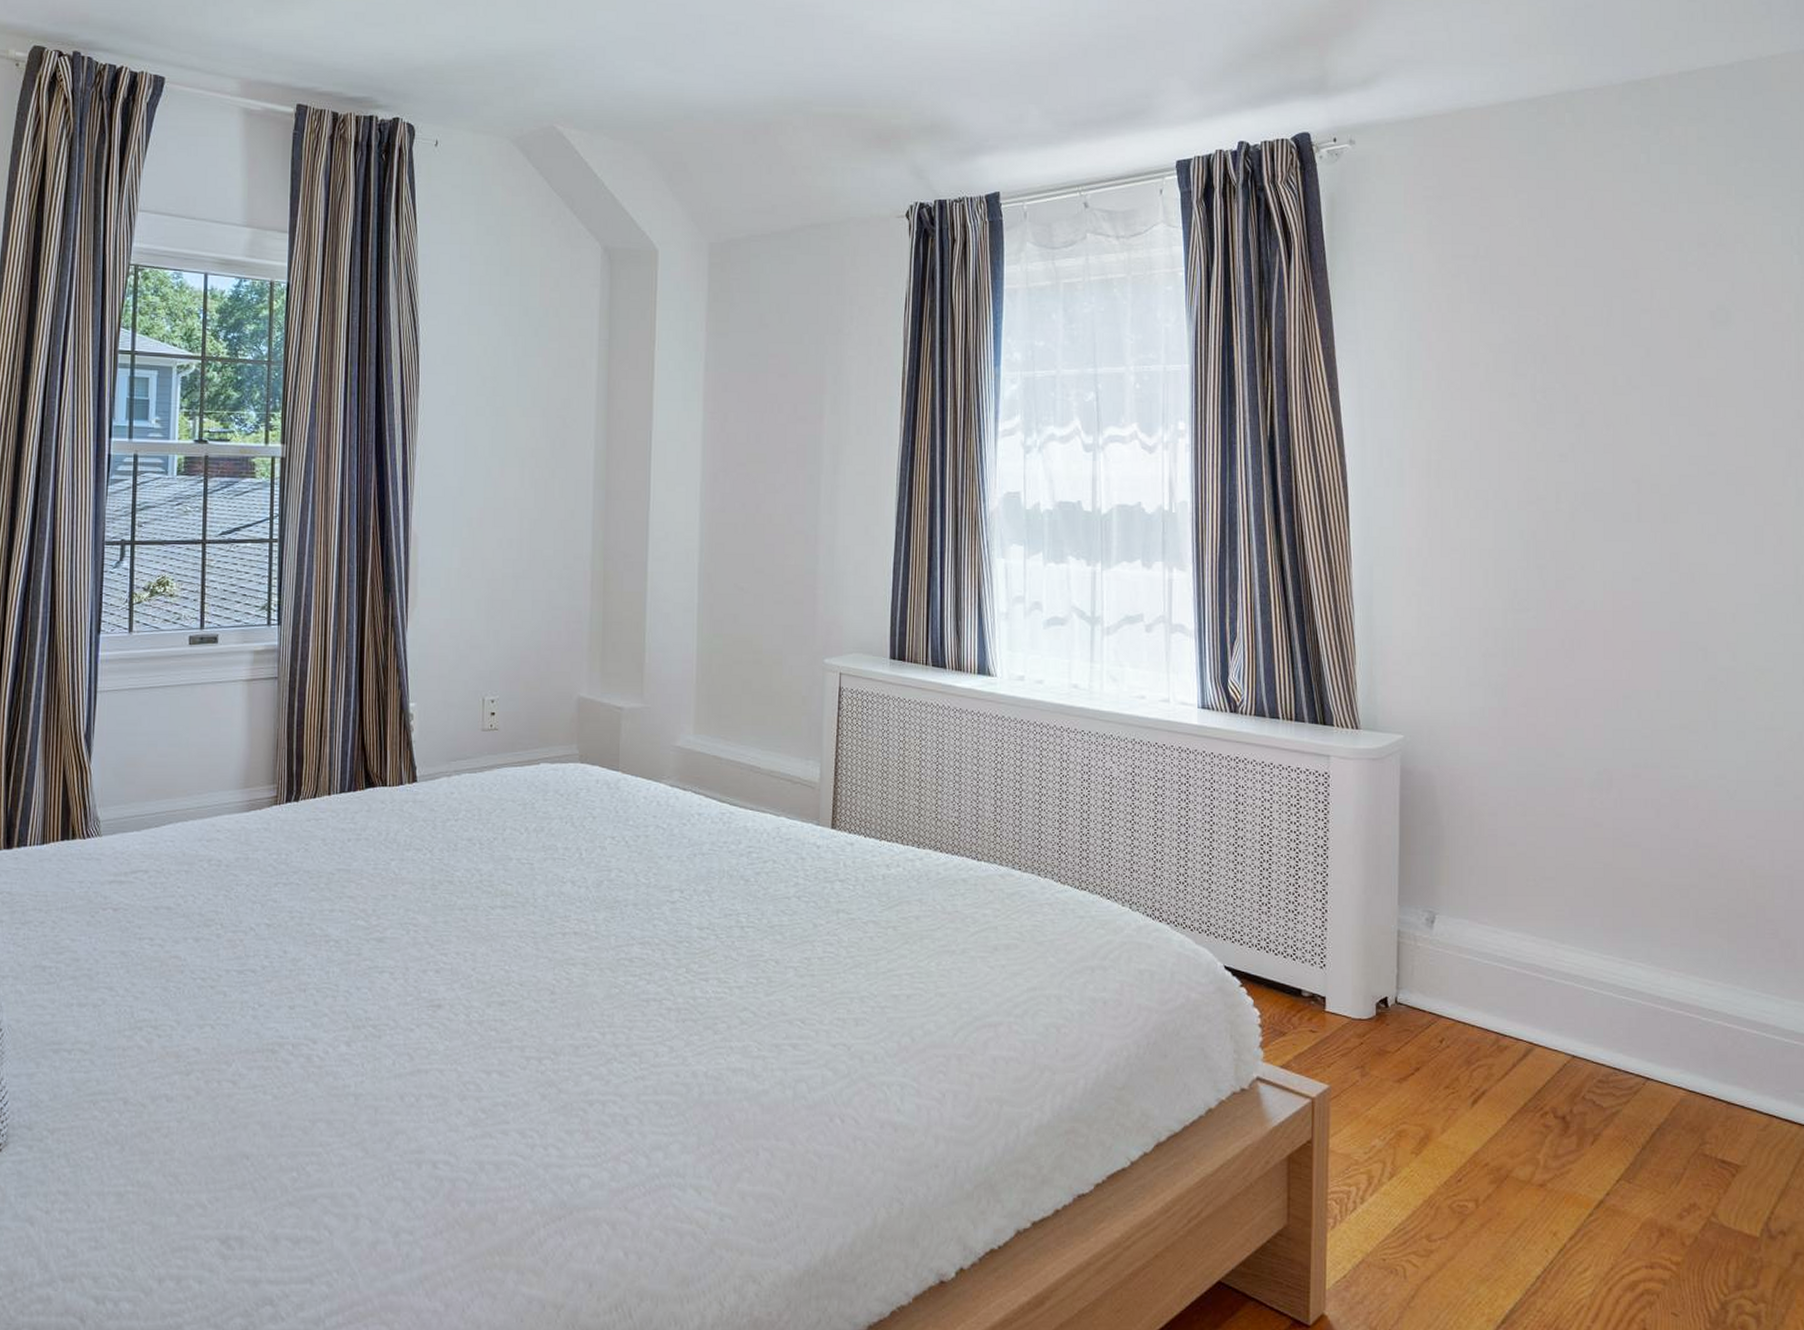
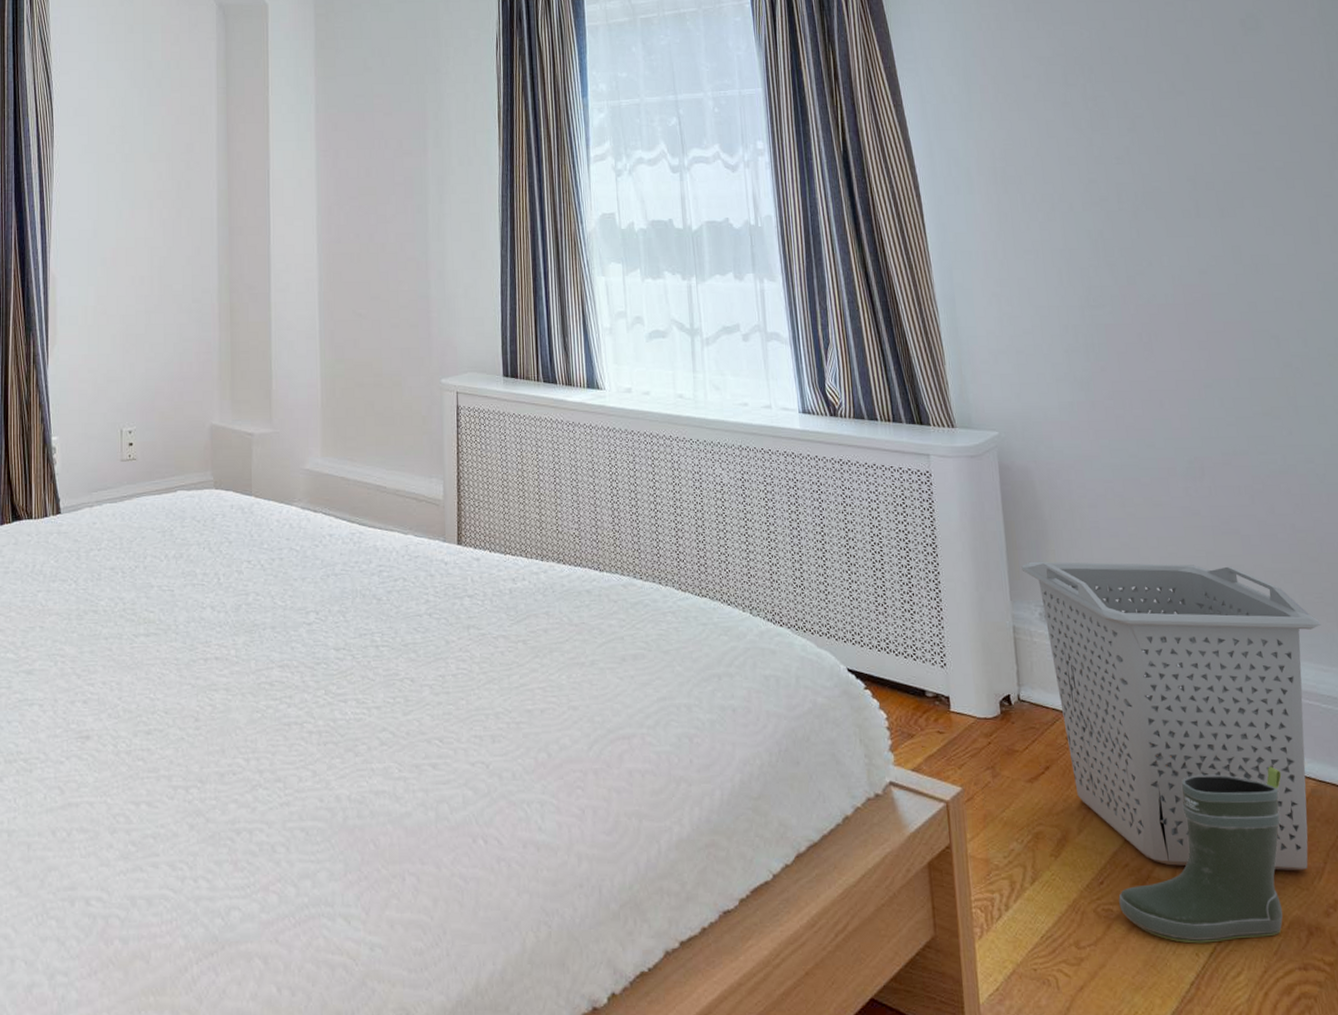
laundry basket: none [1413,867,1712,1176] -> present [1021,561,1321,871]
boot: none [1475,1075,1652,1240] -> present [1118,766,1283,943]

